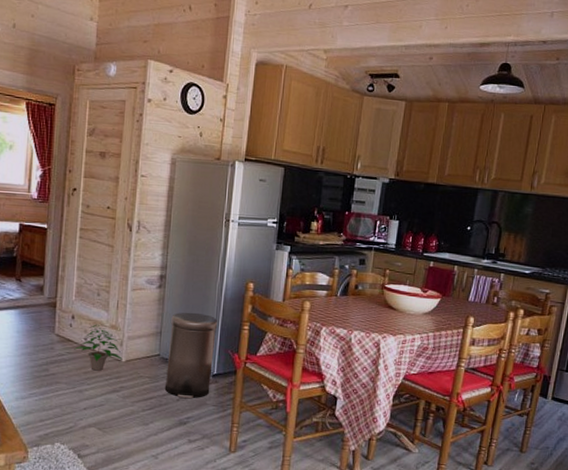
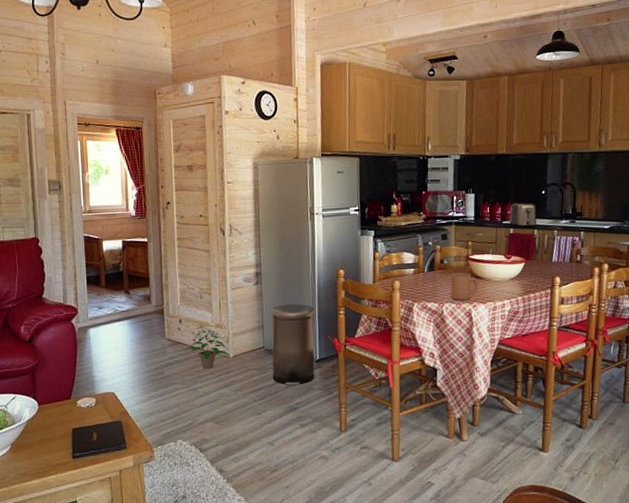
cup: none [361,300,391,330] -> present [450,272,478,301]
toaster: none [430,235,460,264] -> present [509,202,537,228]

